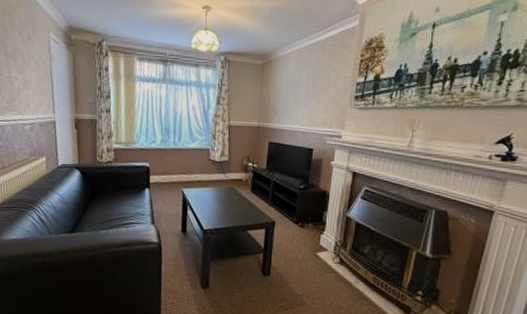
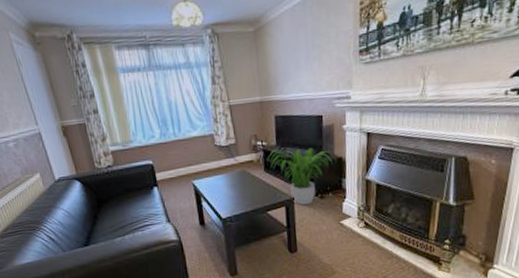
potted plant: none [255,173,321,230] -> present [267,147,337,205]

